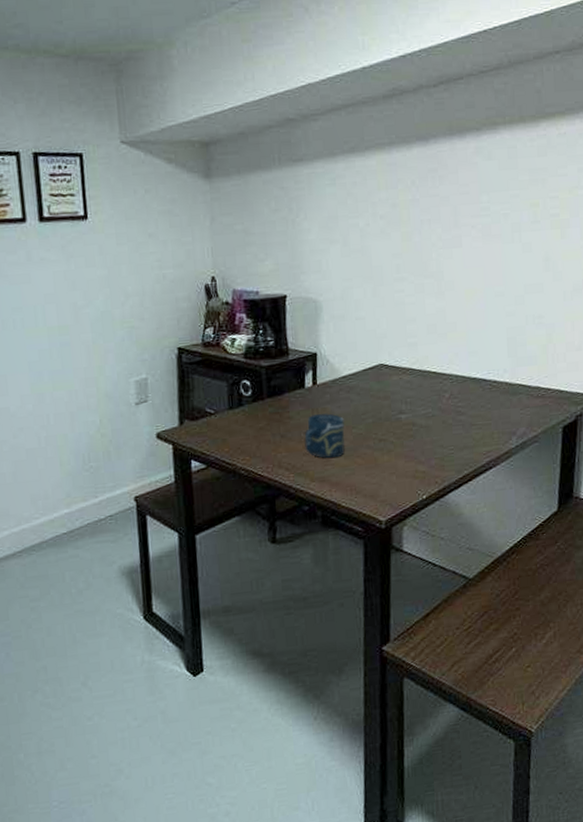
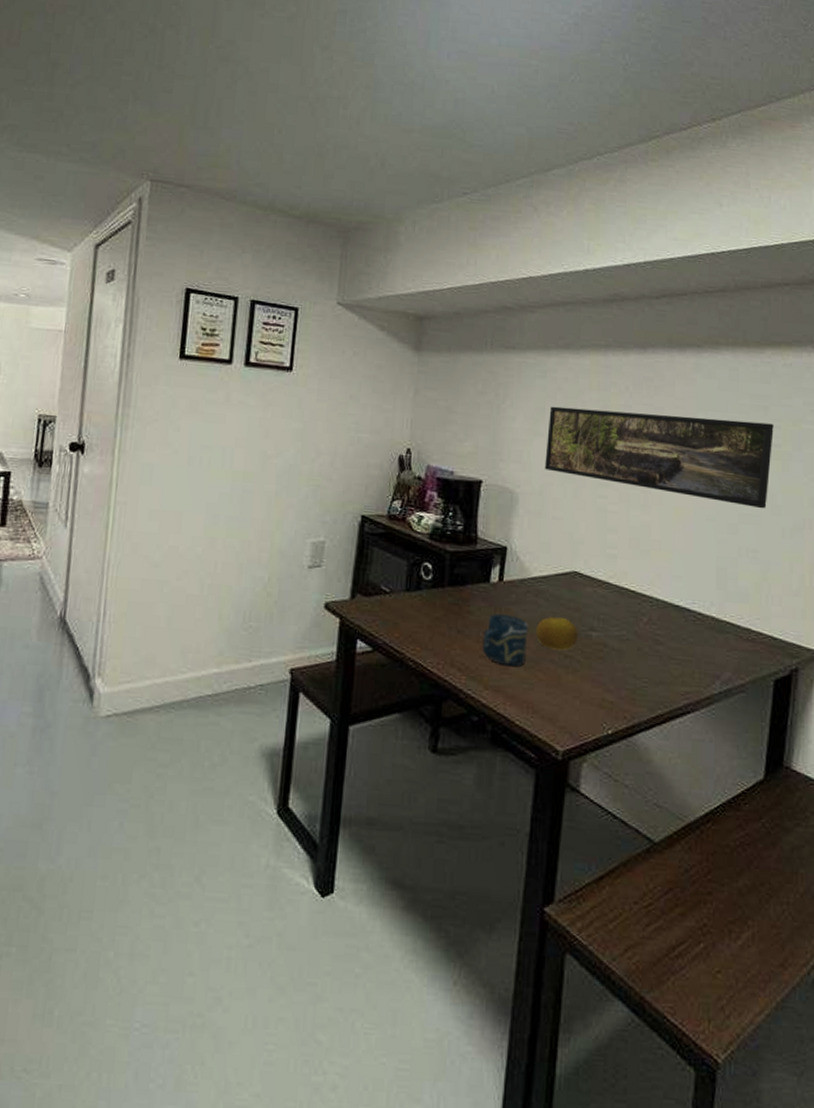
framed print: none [342,195,552,278] -> present [544,406,774,509]
fruit: none [351,406,390,437] -> present [535,616,579,651]

